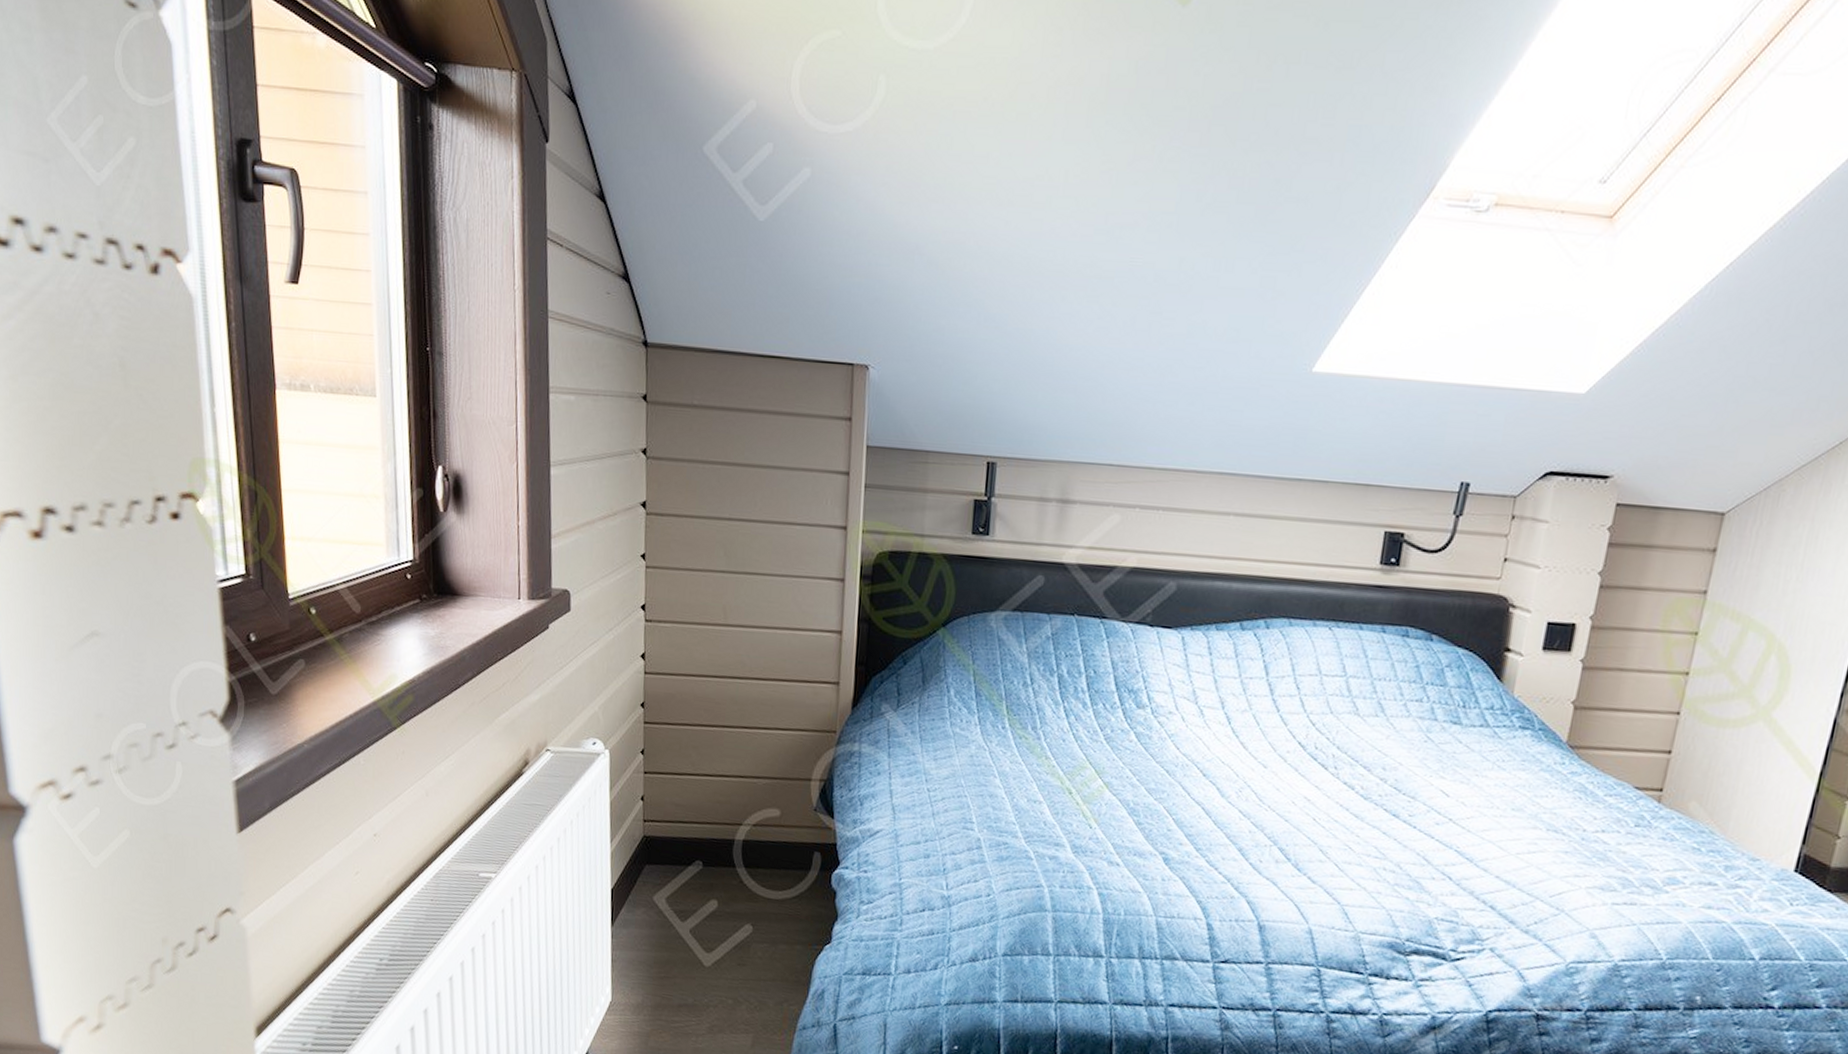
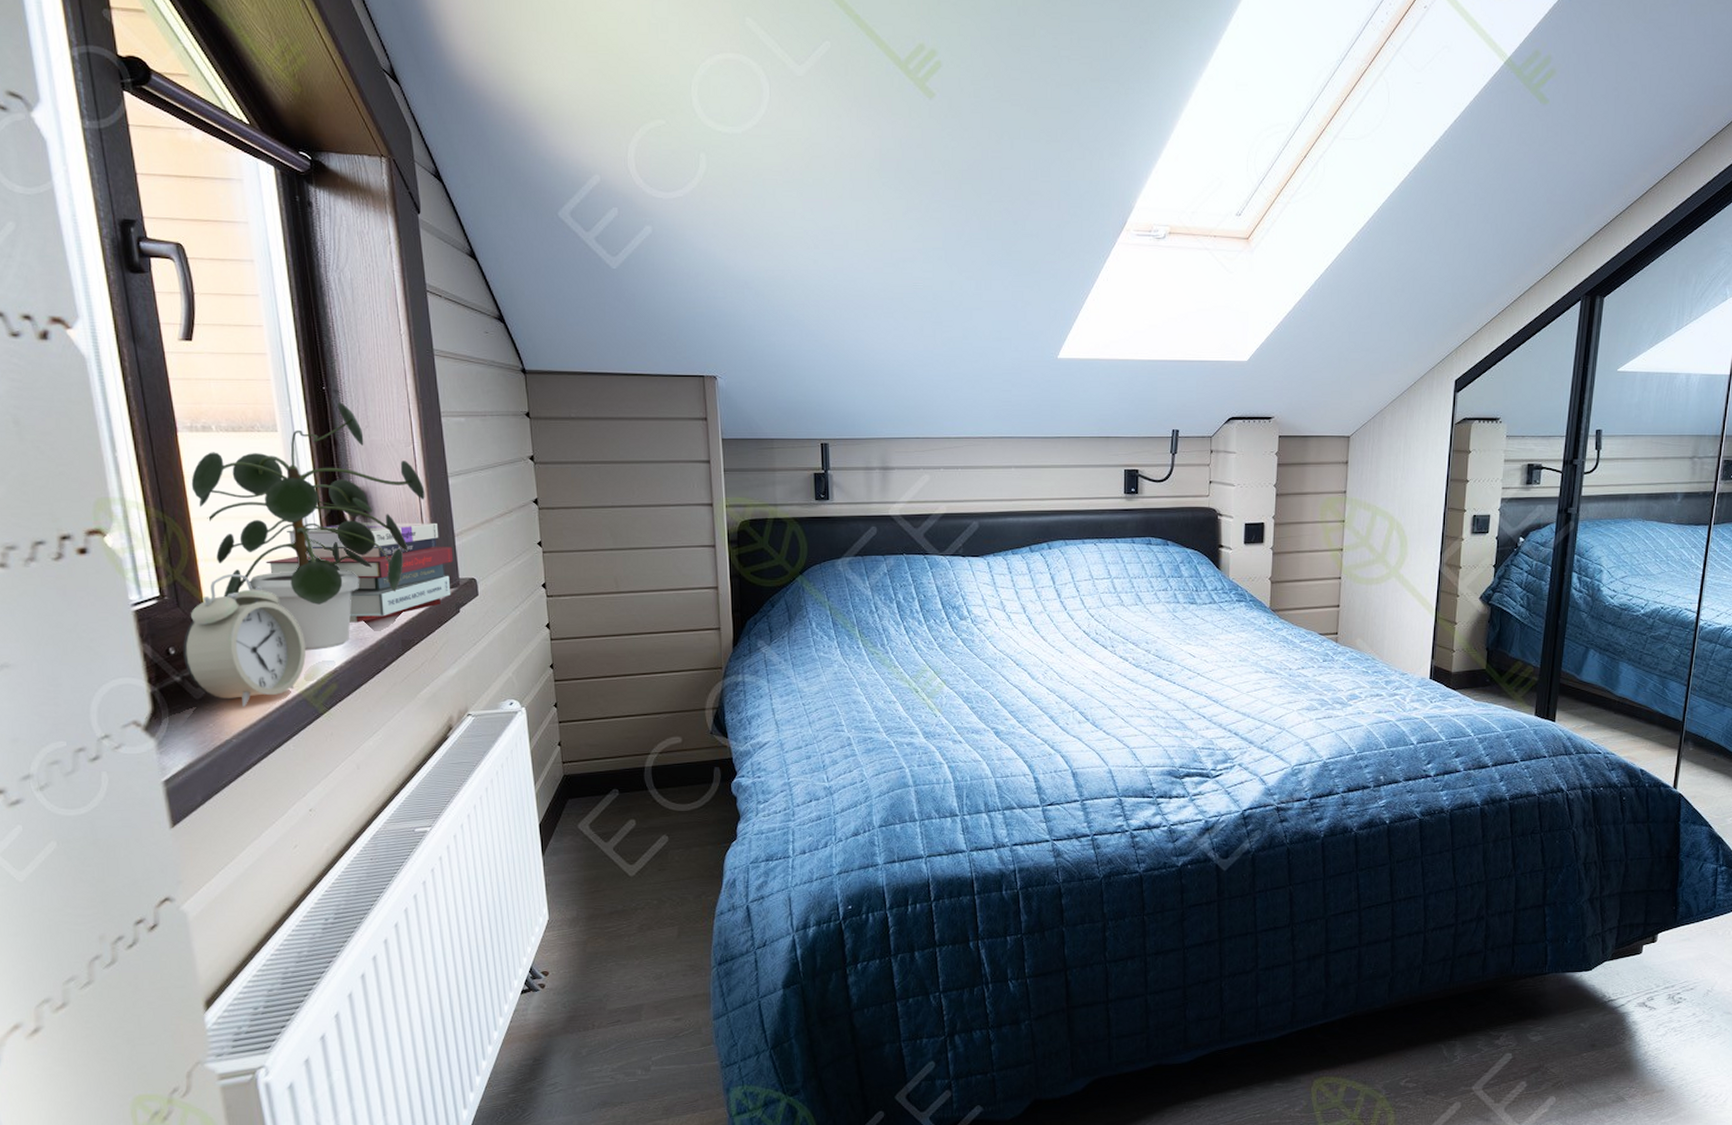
alarm clock: none [263,556,385,711] -> present [183,573,306,708]
potted plant: none [285,367,524,655] -> present [191,402,425,651]
books: none [352,511,548,628] -> present [266,522,454,623]

